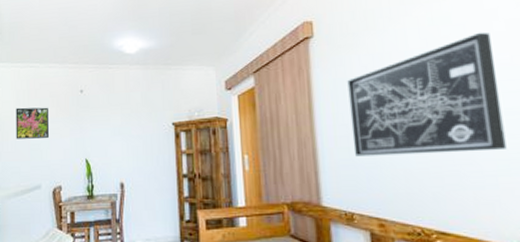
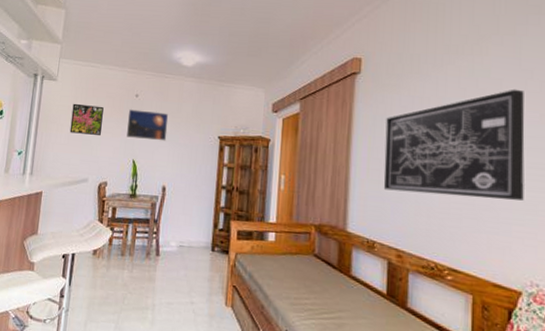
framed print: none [74,104,118,136] -> present [127,109,169,141]

